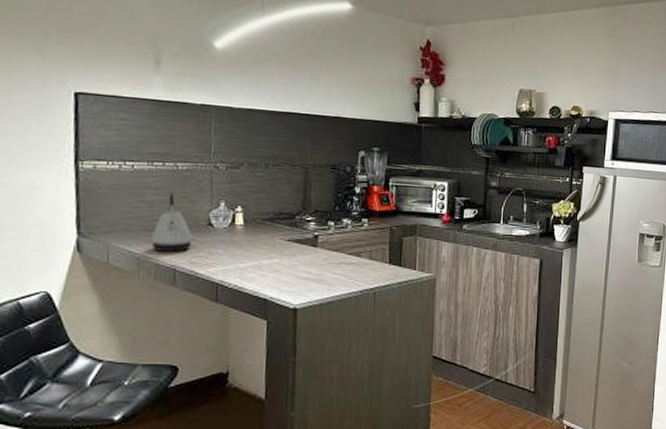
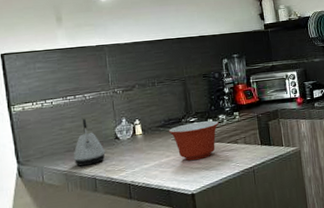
mixing bowl: none [276,222,341,269] -> present [168,120,219,161]

